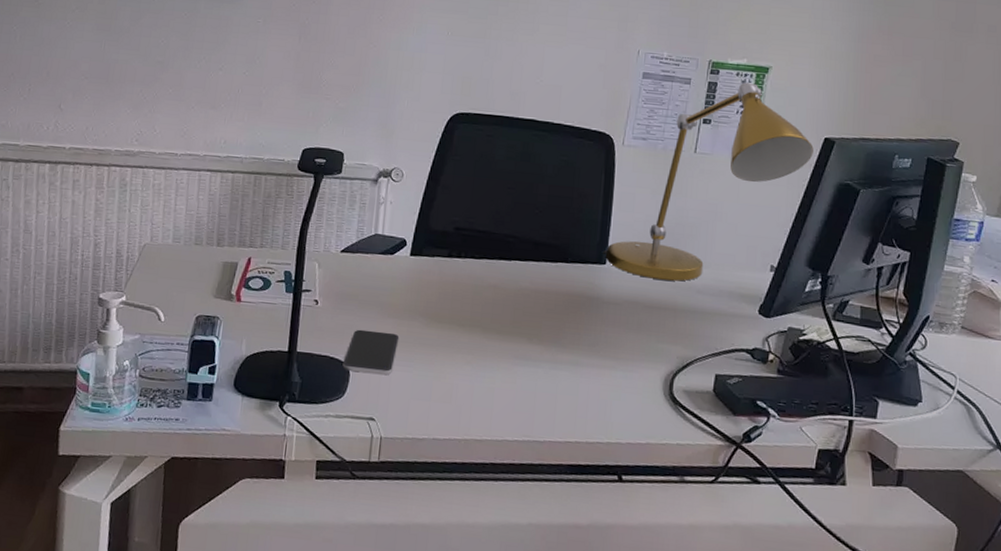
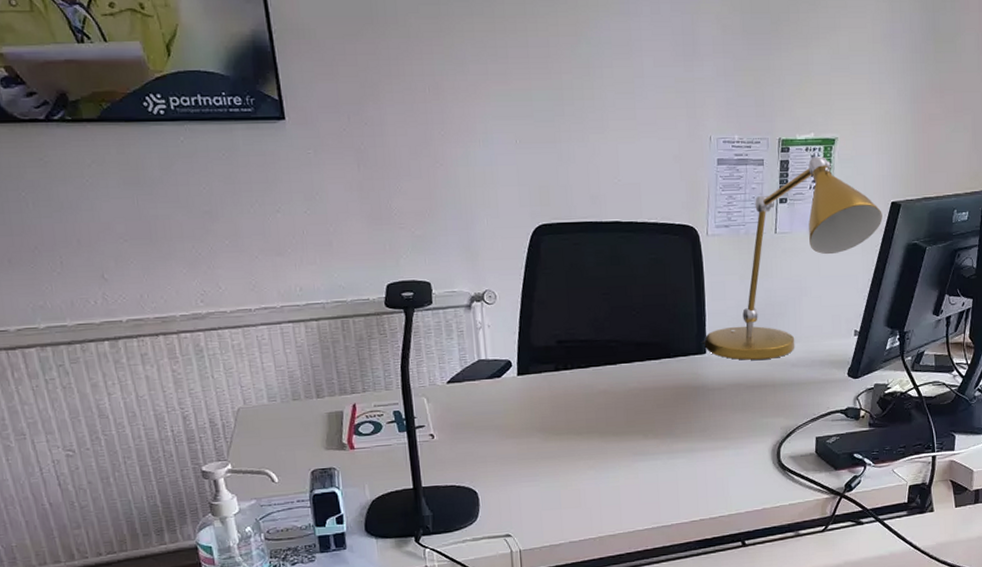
smartphone: present [342,329,400,376] -> none [470,452,521,496]

